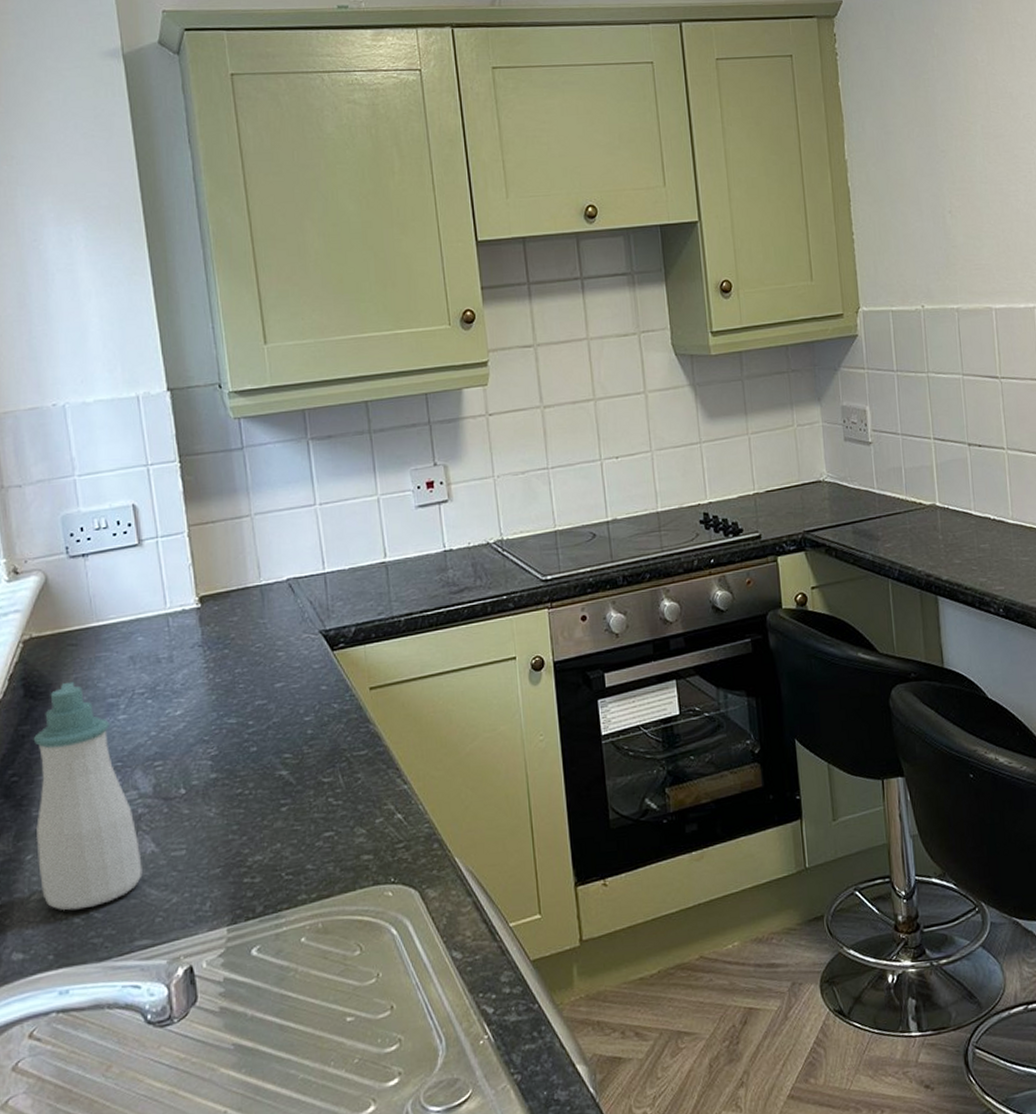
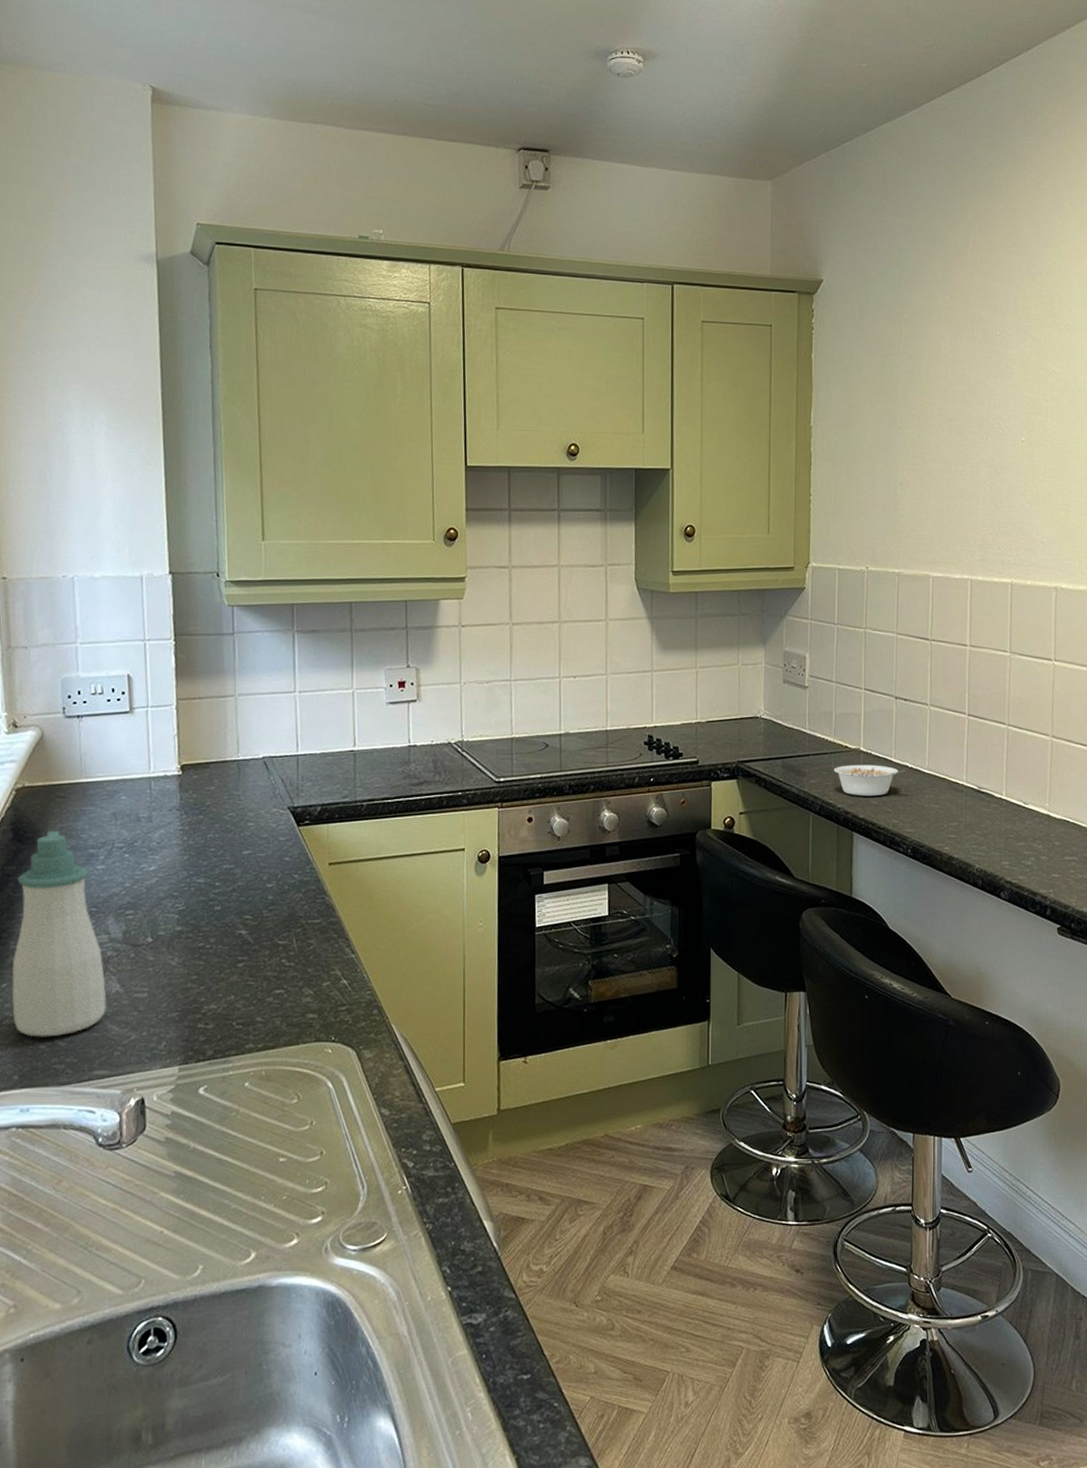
legume: none [909,520,988,556] -> present [833,764,906,796]

